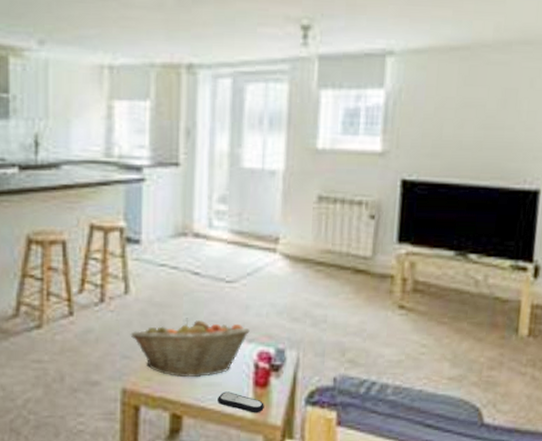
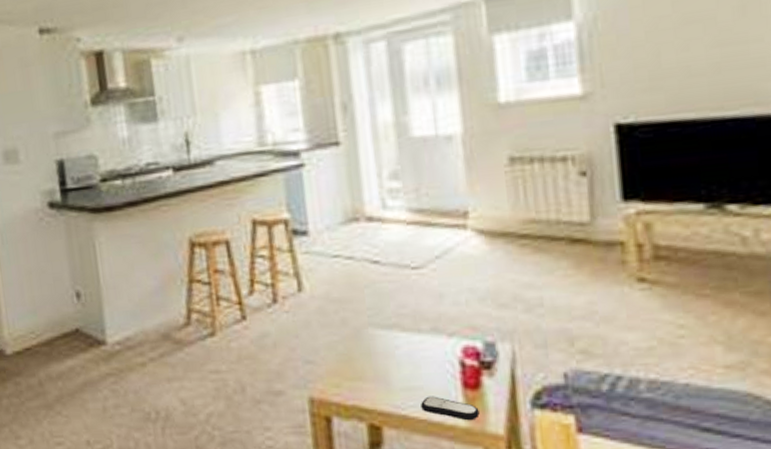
fruit basket: present [130,318,250,378] -> none [310,313,448,382]

